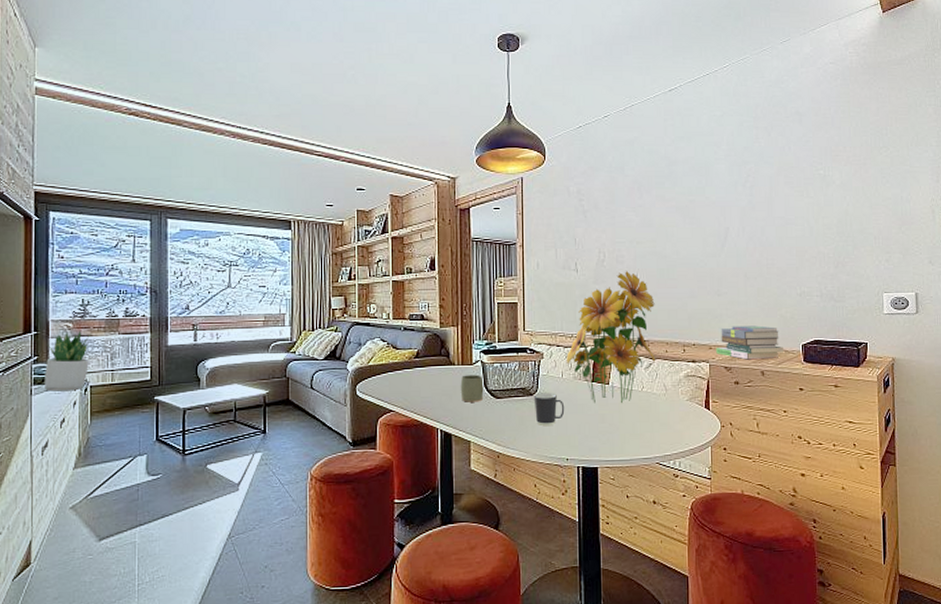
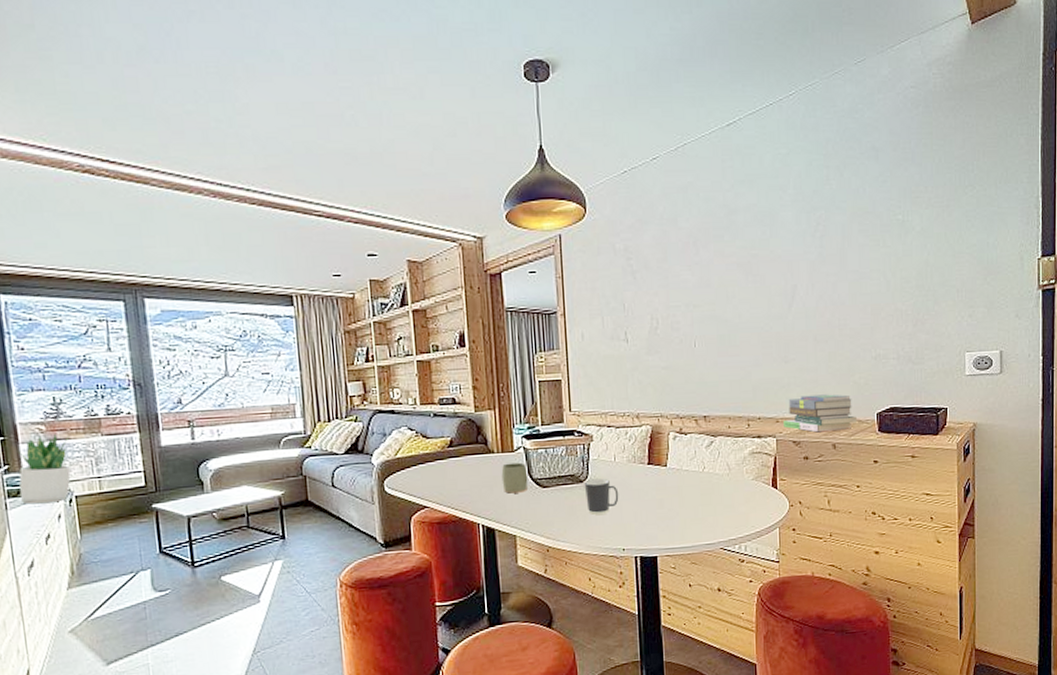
flower bouquet: present [566,270,656,404] -> none [619,338,718,488]

